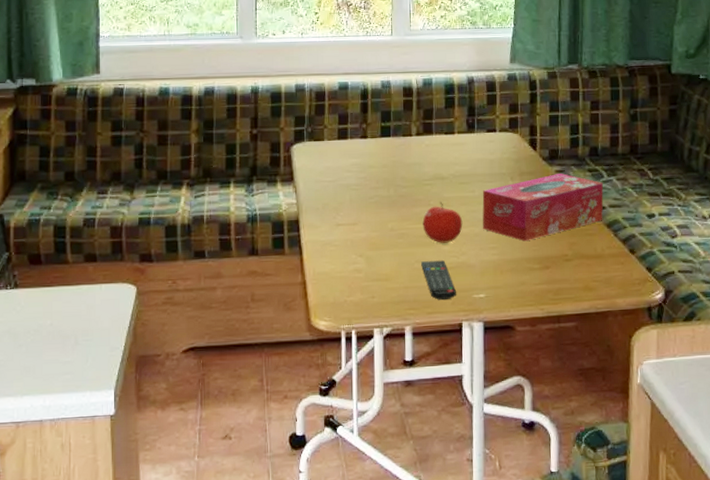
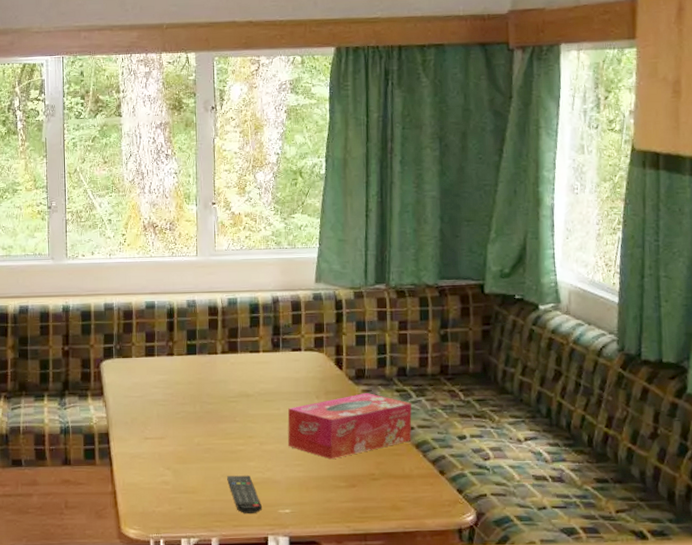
fruit: present [422,201,463,243] -> none [228,418,268,459]

